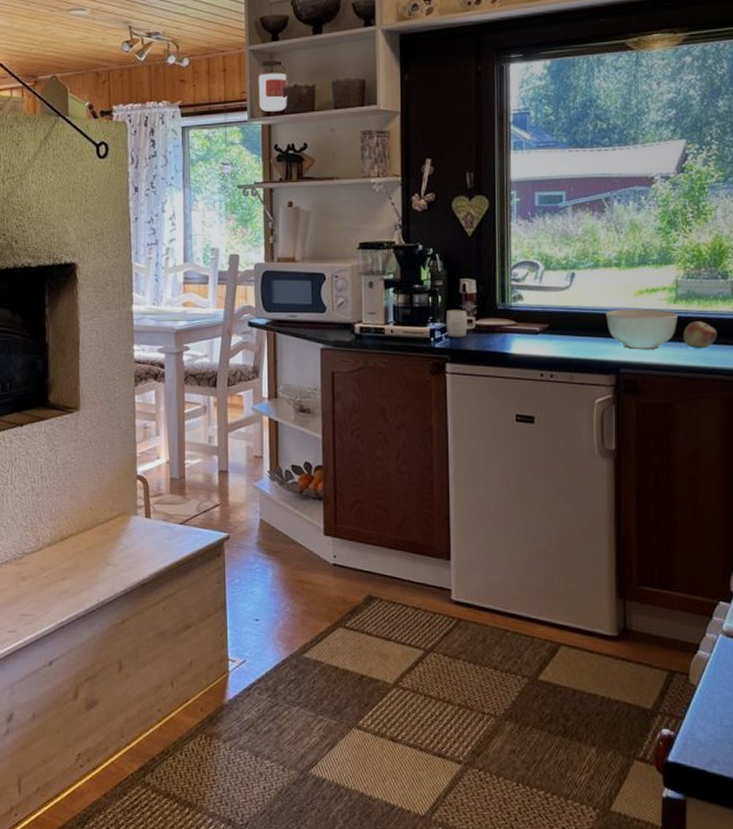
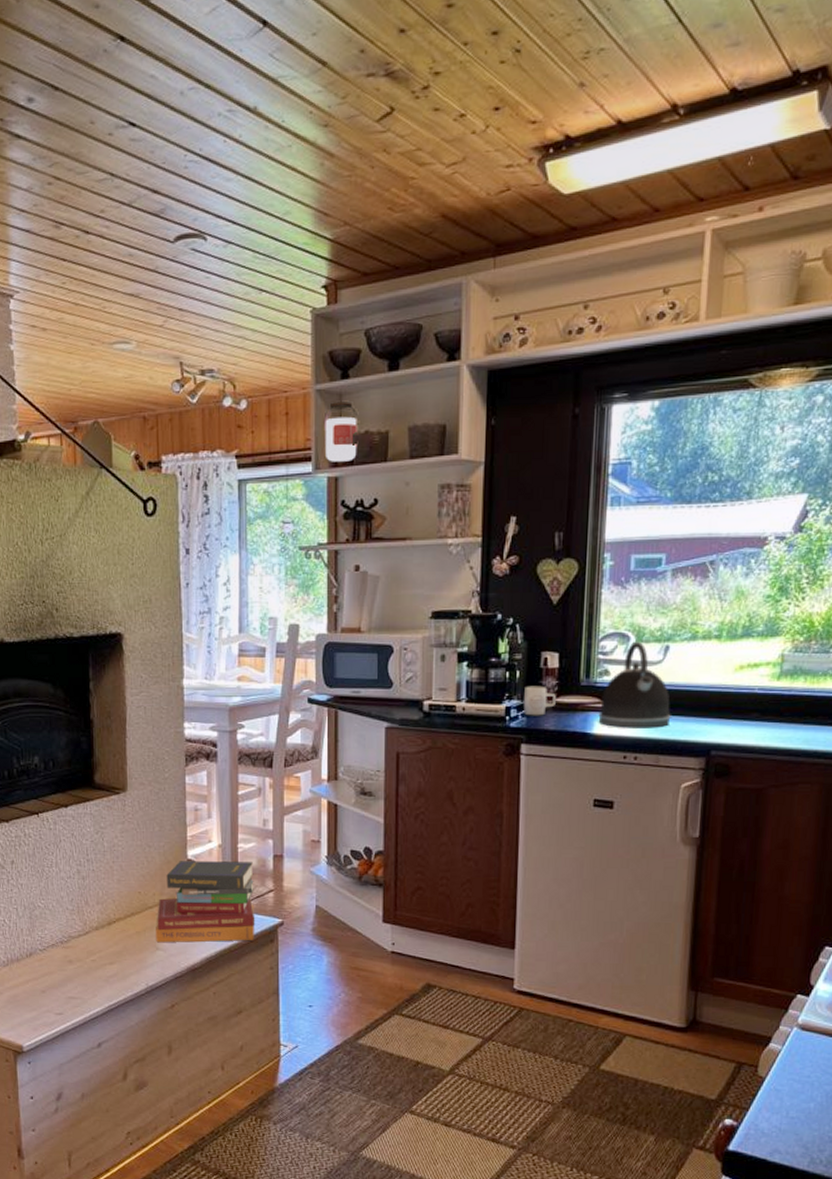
books: none [107,477,202,558] -> present [156,861,255,943]
kettle: none [515,269,581,348] -> present [598,641,671,728]
bowl: present [606,309,679,349] -> none [700,686,782,730]
fruit: present [683,321,717,349] -> none [784,700,823,730]

